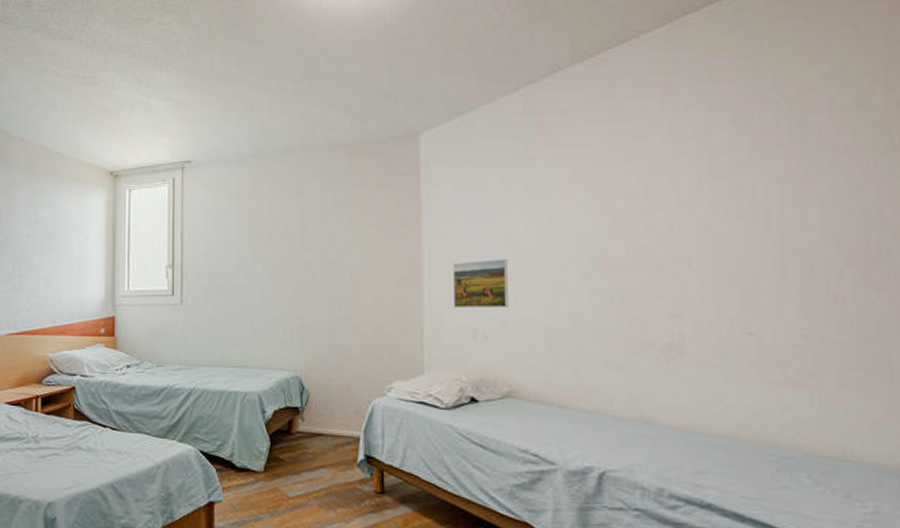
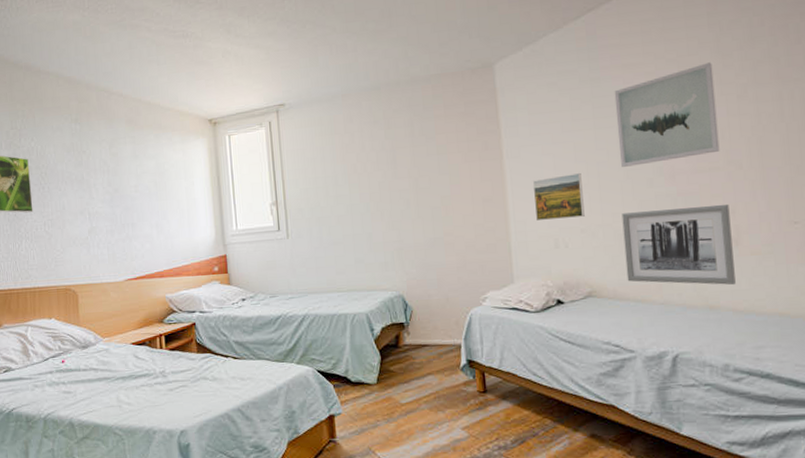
wall art: none [550,148,667,256] -> present [614,62,720,167]
wall art: none [550,306,677,399] -> present [621,203,736,286]

